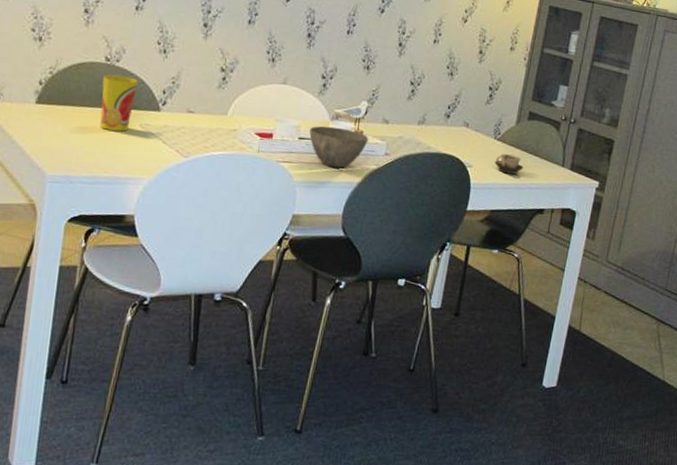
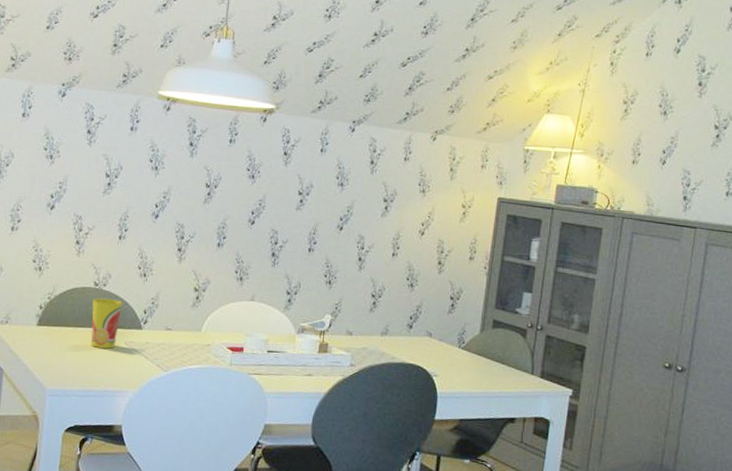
bowl: present [309,125,369,169] -> none [277,339,334,380]
cup: present [494,154,524,175] -> none [460,362,491,383]

